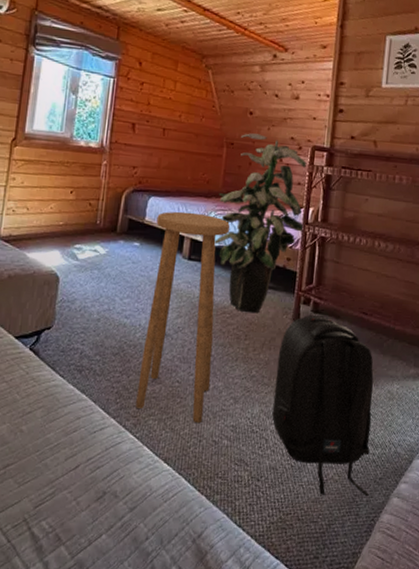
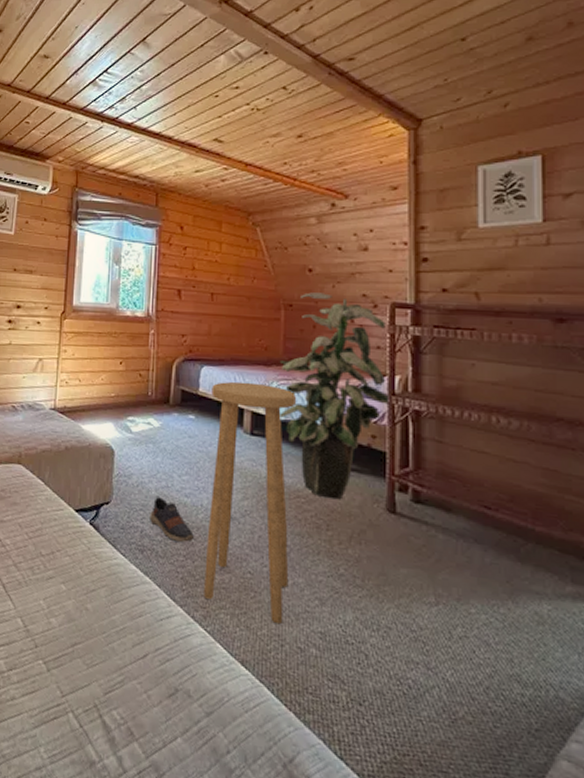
shoe: none [90,320,131,360] -> present [150,497,194,542]
backpack: present [272,315,374,497] -> none [371,505,522,752]

